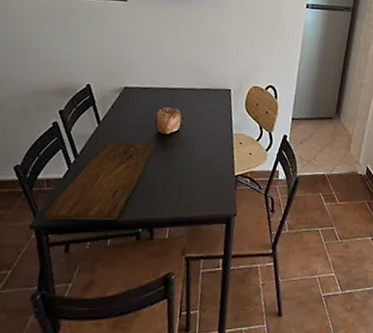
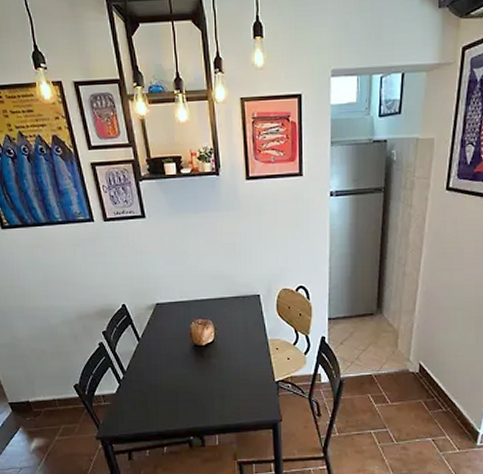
cutting board: present [44,141,156,221] -> none [106,356,195,430]

